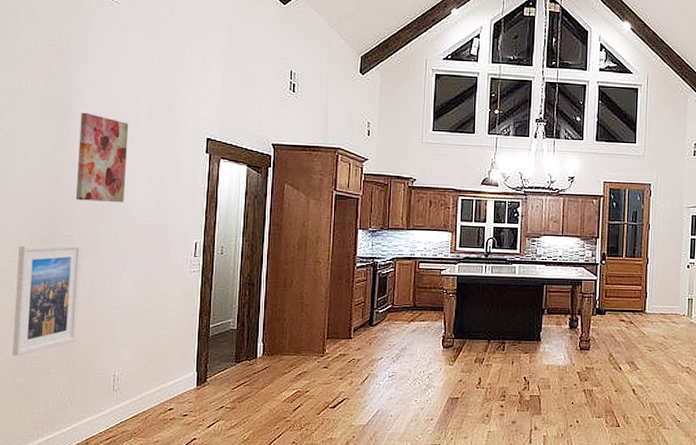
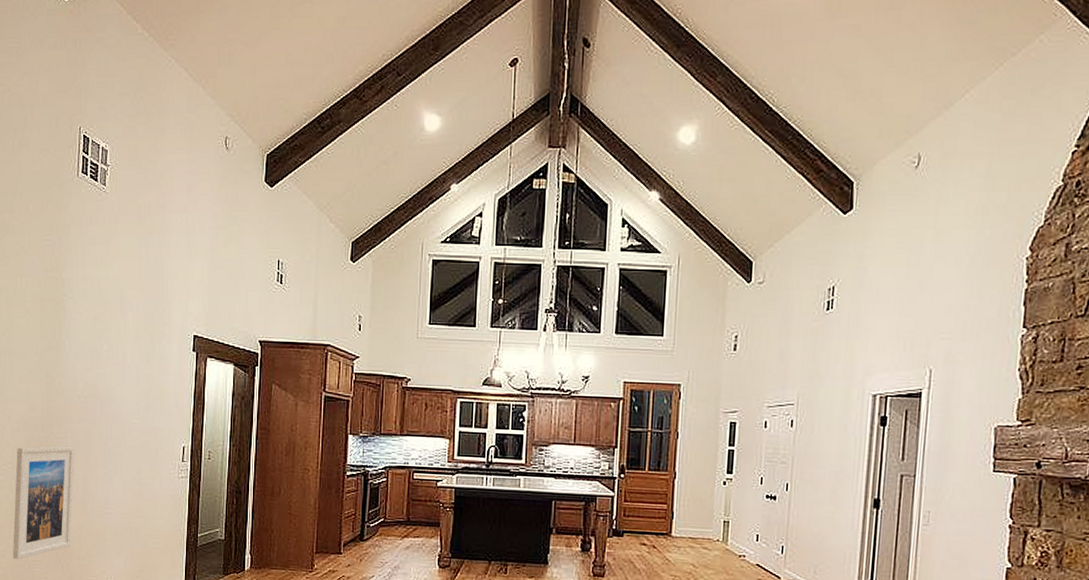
wall art: present [75,112,129,203] -> none [68,309,118,405]

